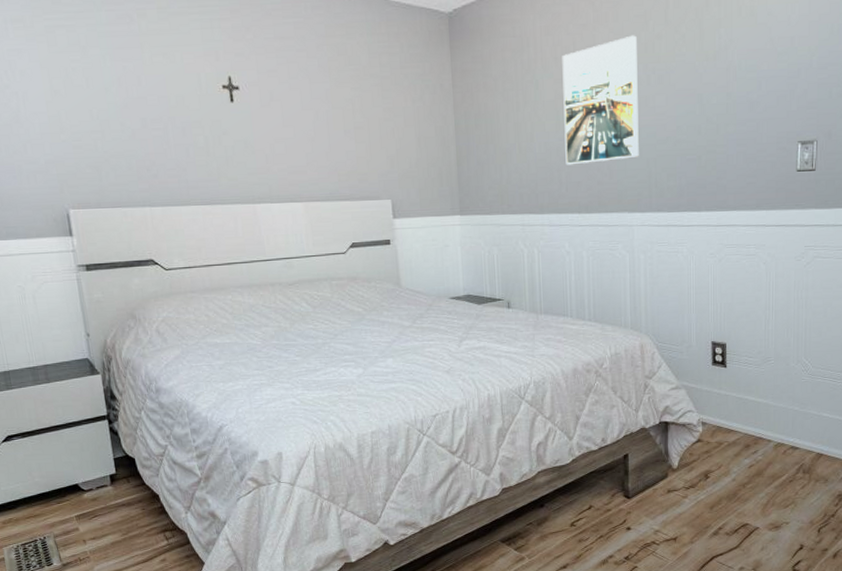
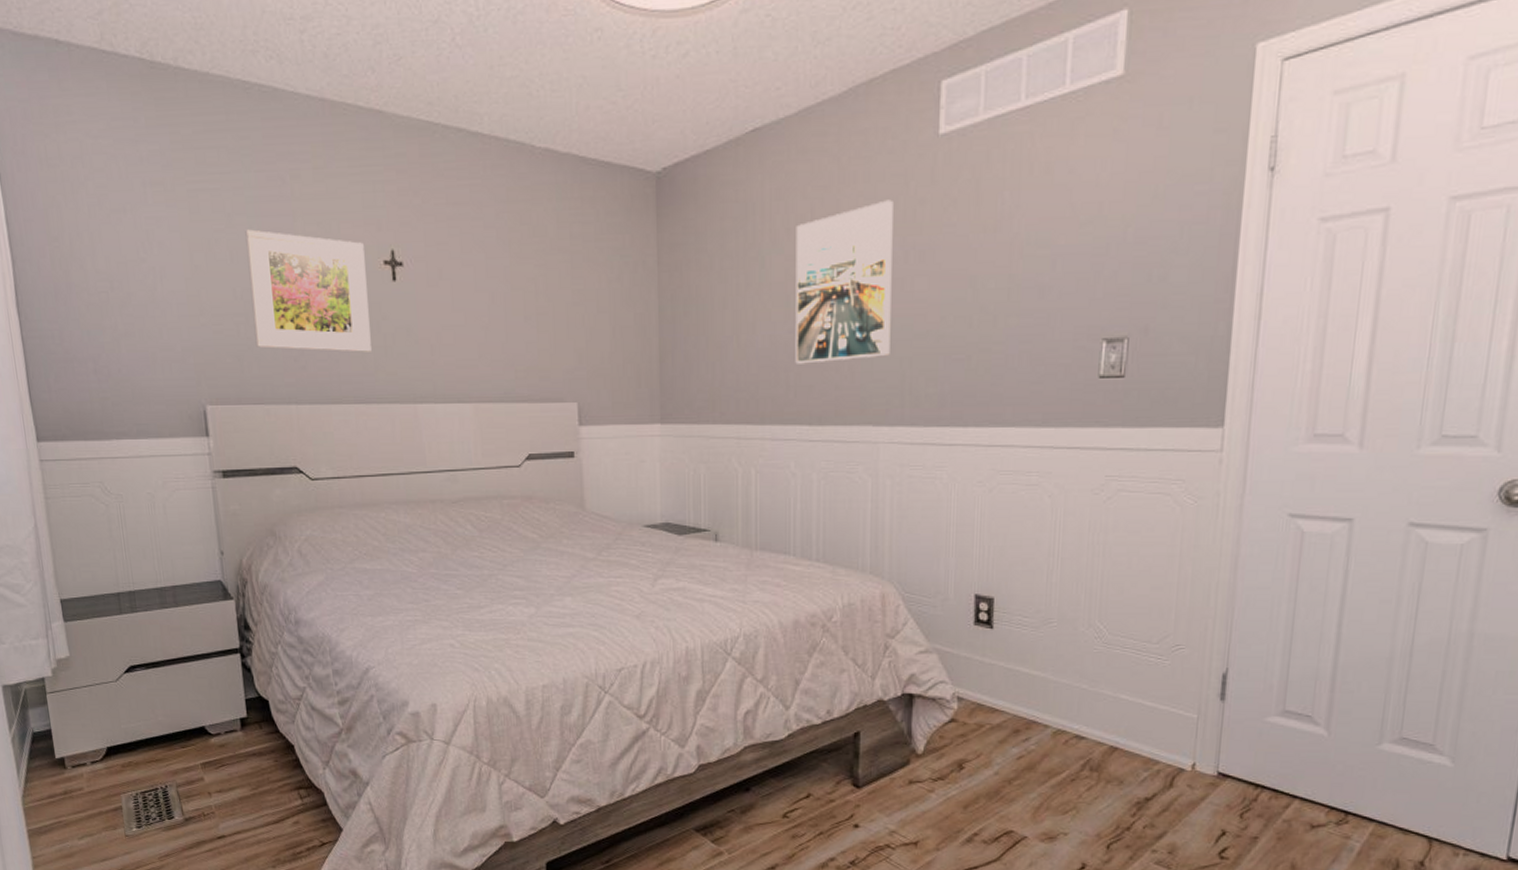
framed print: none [99,59,215,162] -> present [245,229,372,352]

